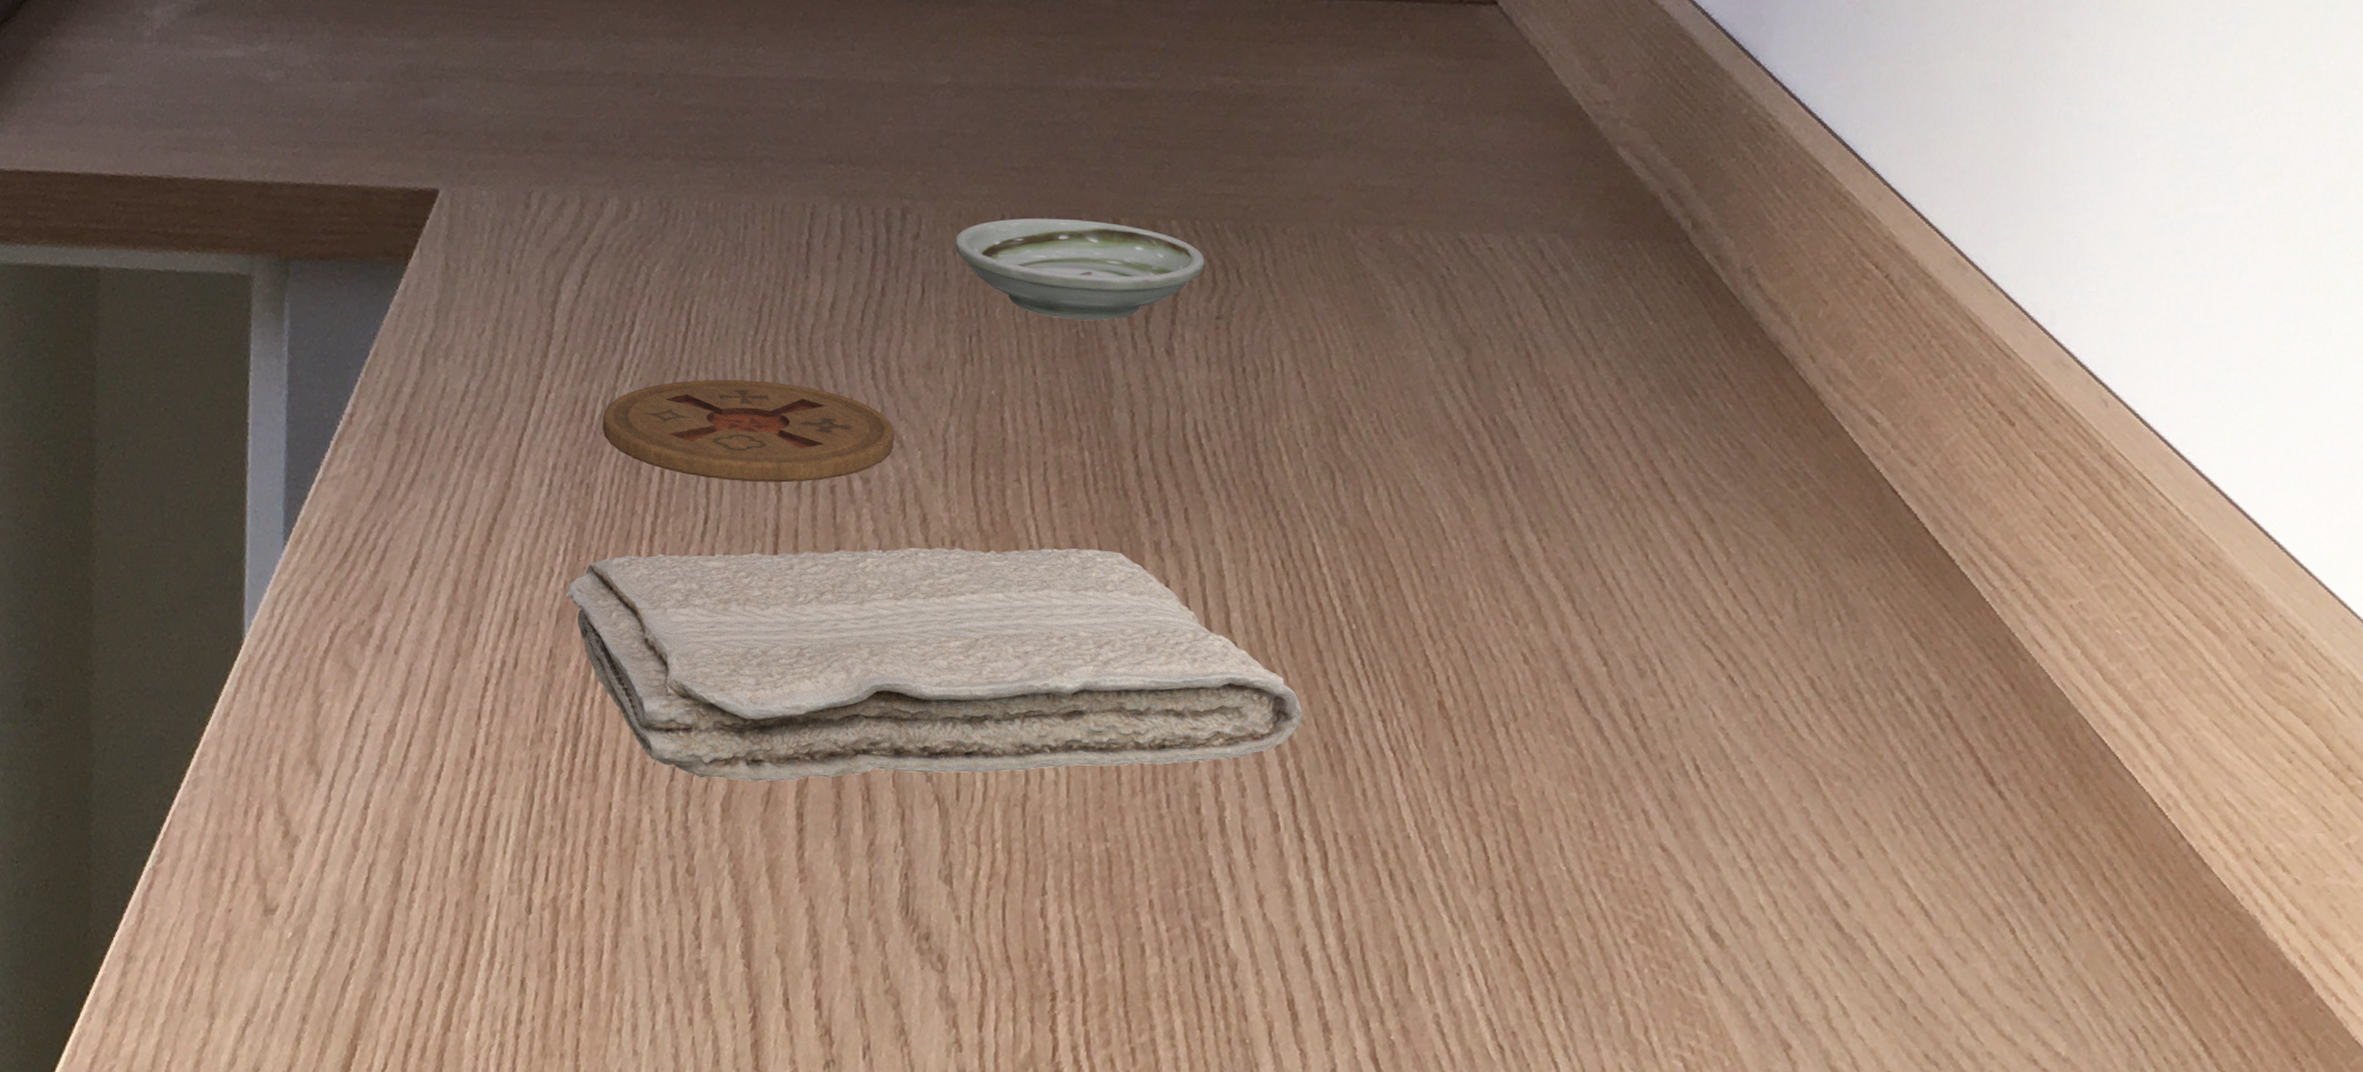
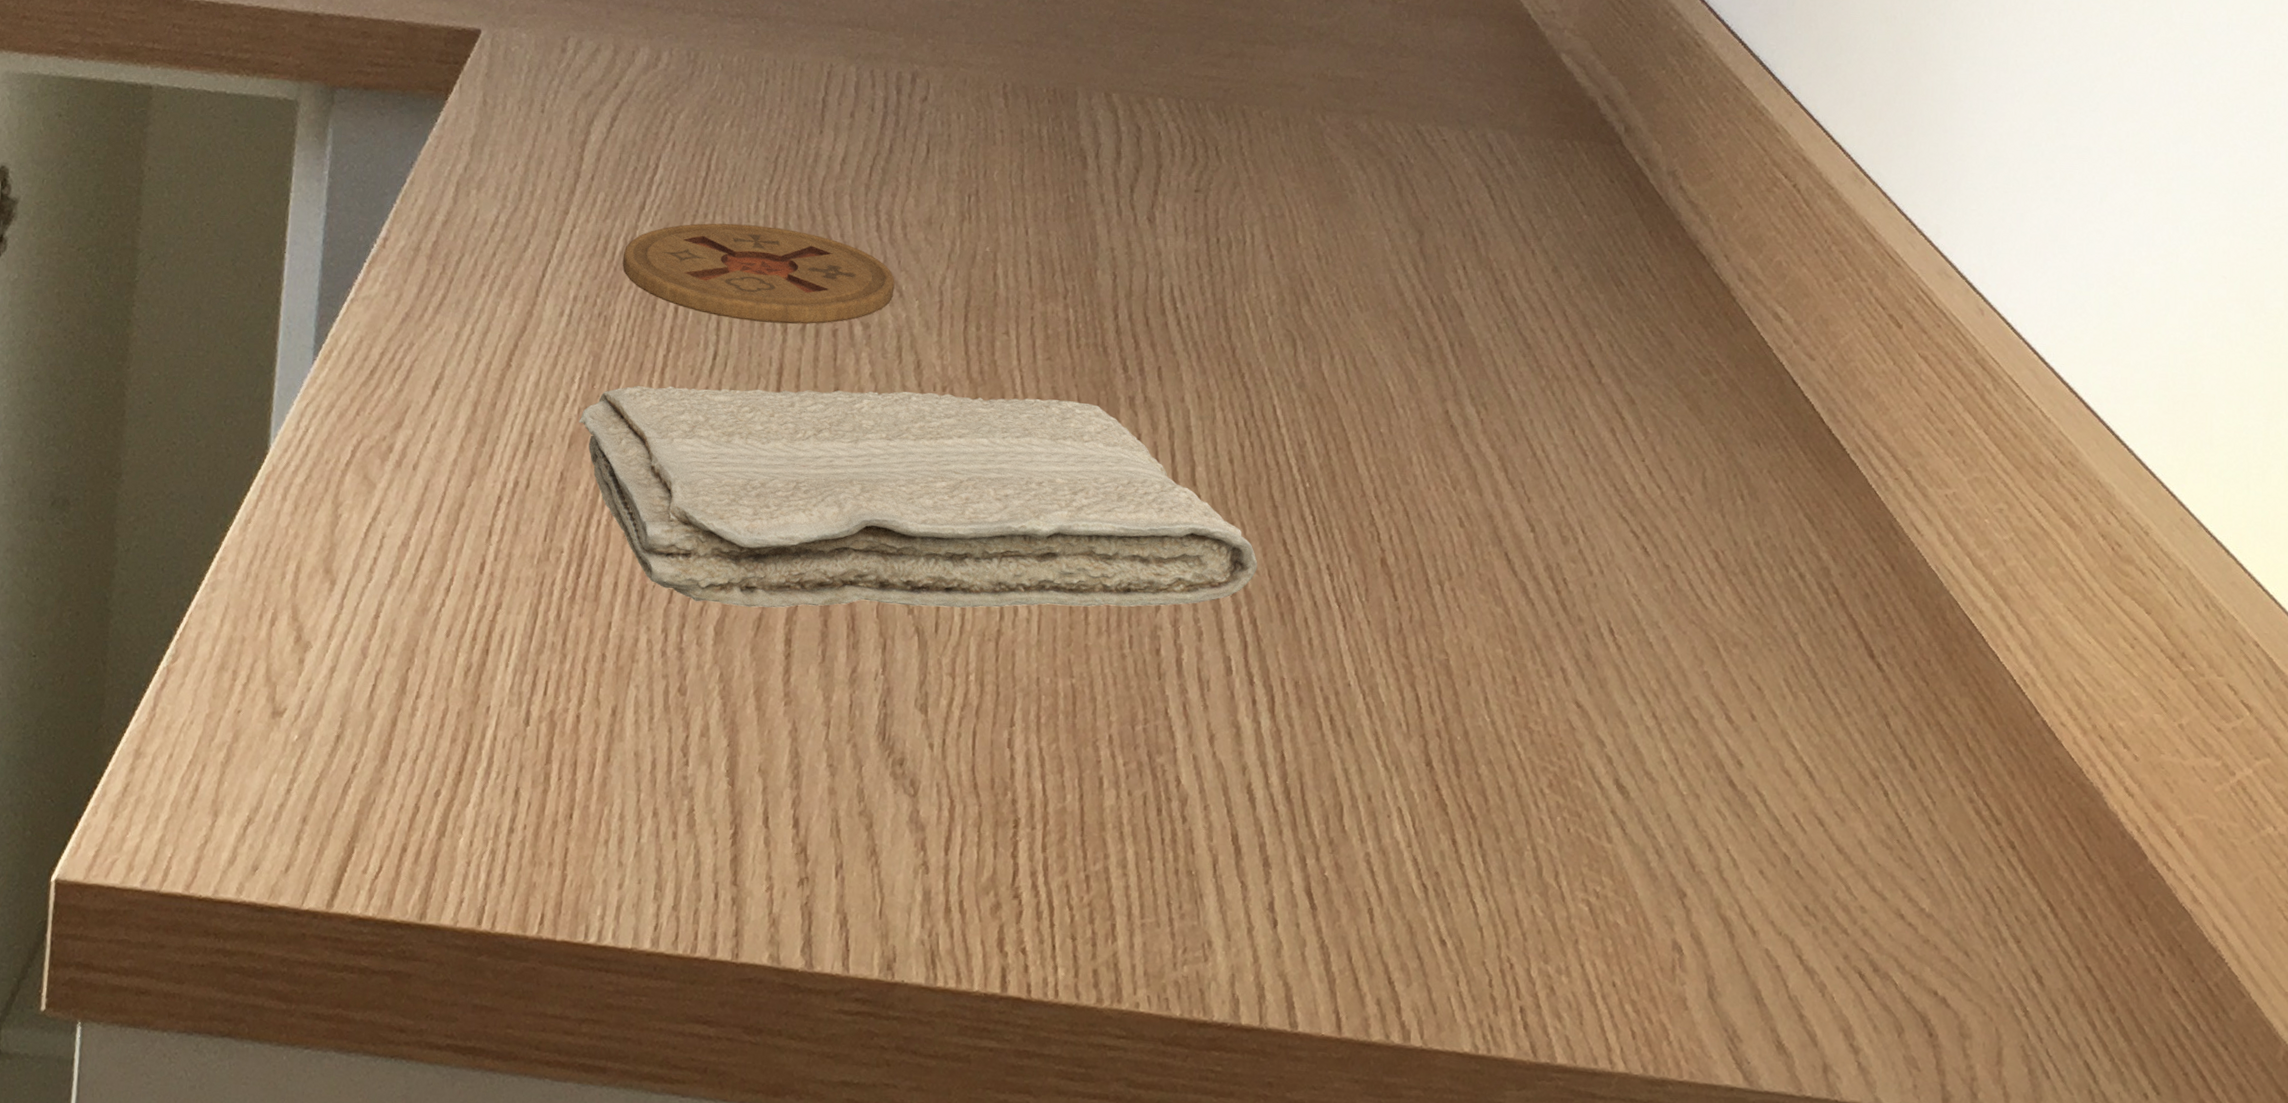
saucer: present [954,218,1205,321] -> none [959,88,1187,188]

